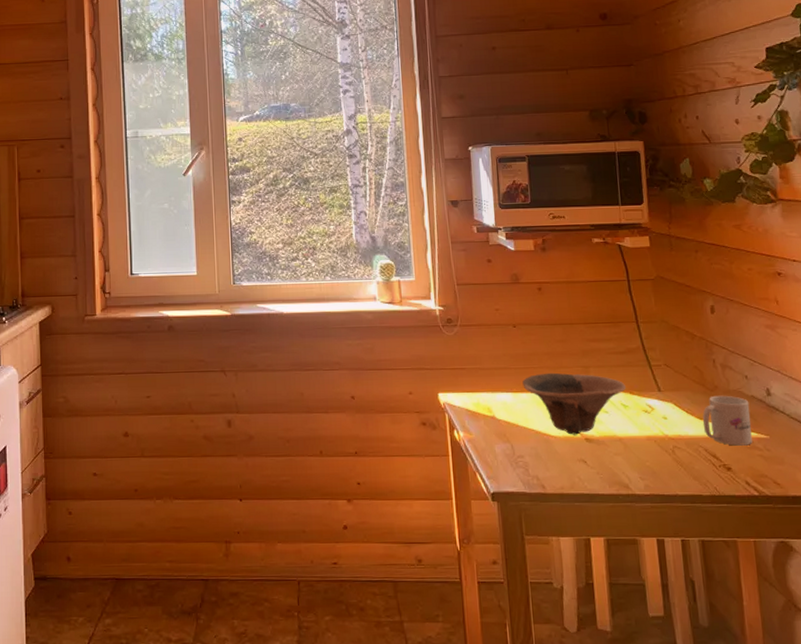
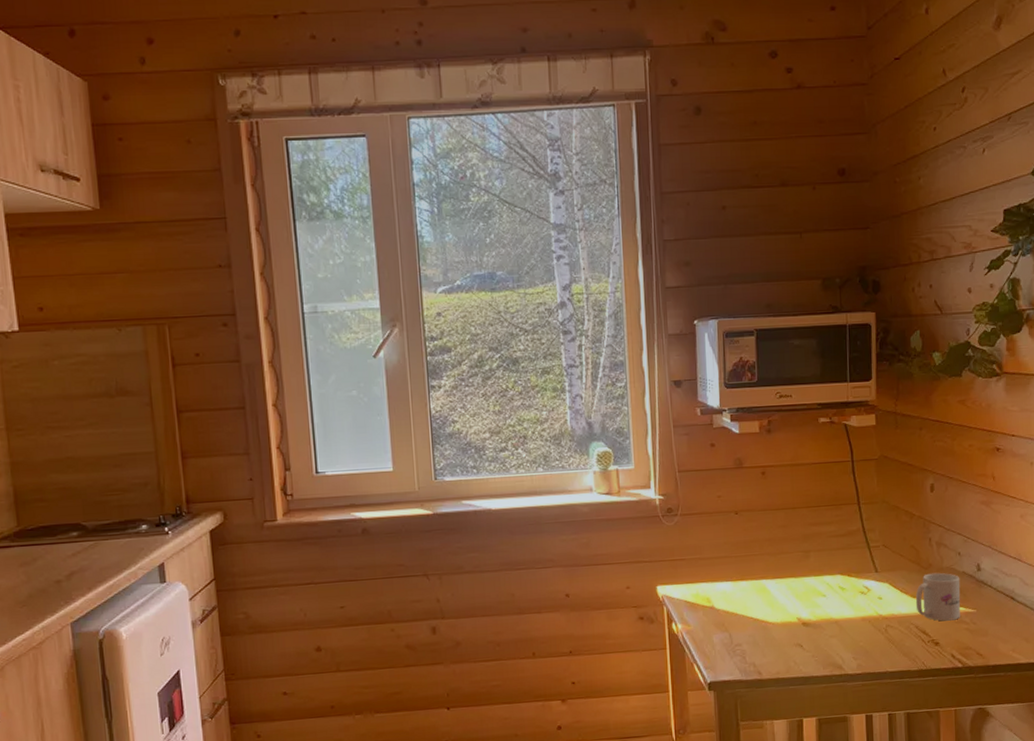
bowl: present [522,372,627,435] -> none [743,559,845,620]

